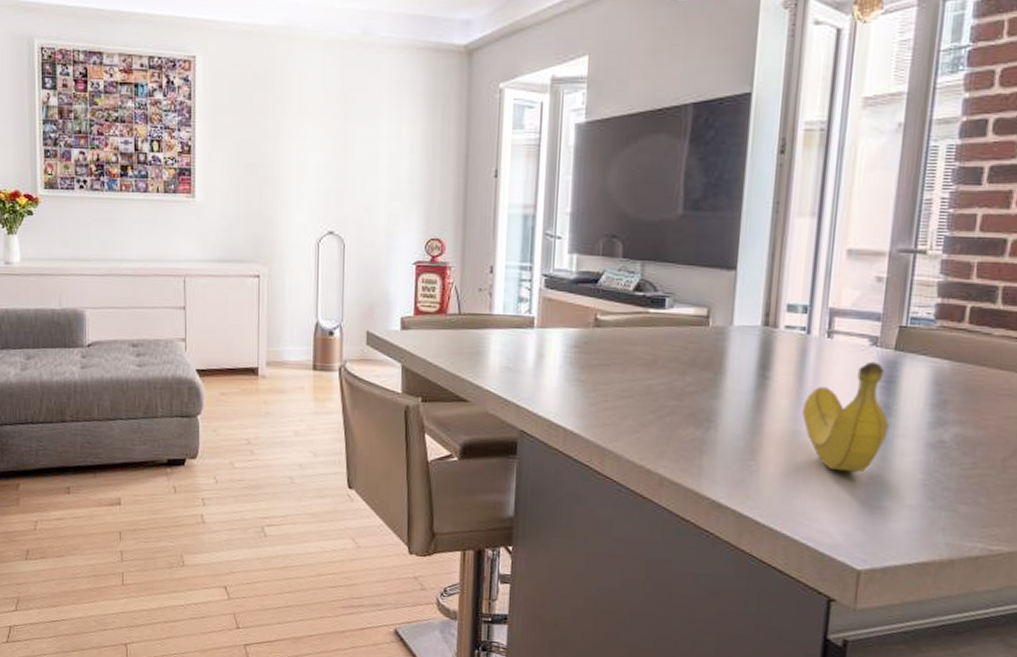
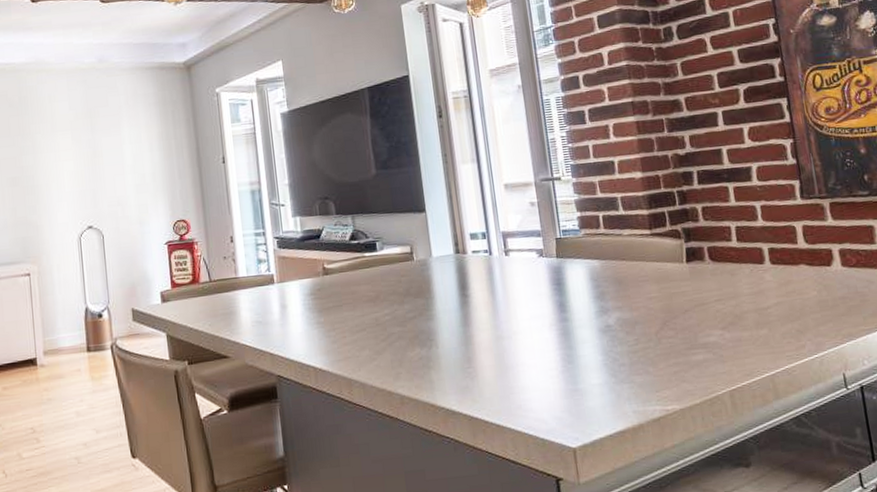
fruit: present [803,361,889,472] -> none [500,269,568,365]

